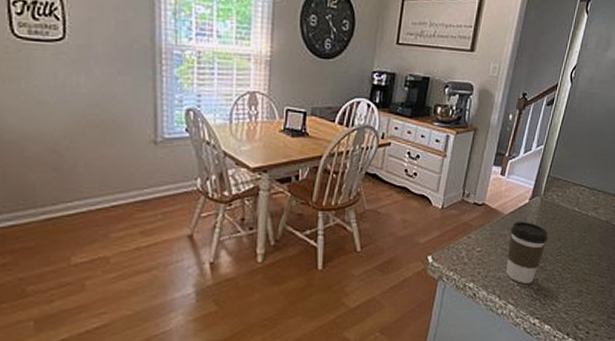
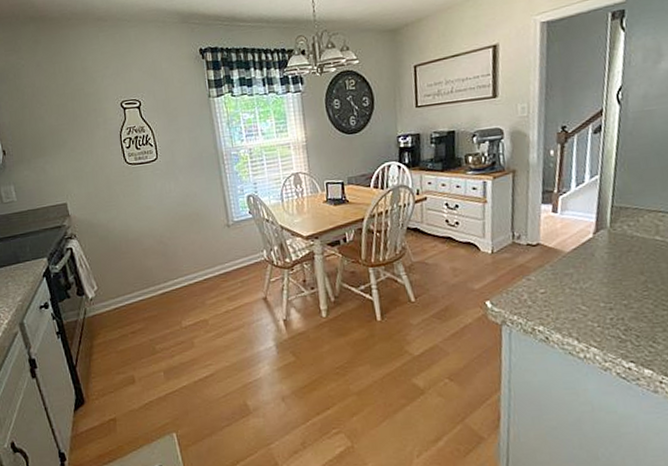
coffee cup: present [507,221,548,283] -> none [576,257,627,324]

